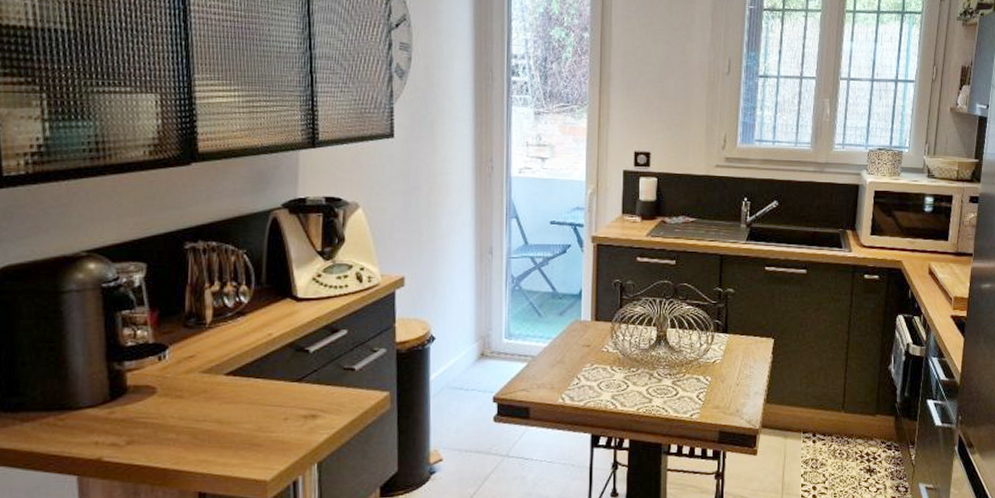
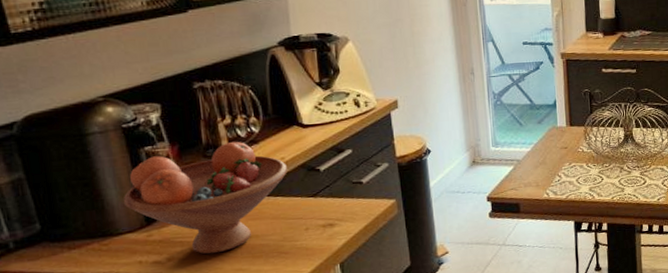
fruit bowl: none [89,311,273,440] -> present [123,141,287,255]

